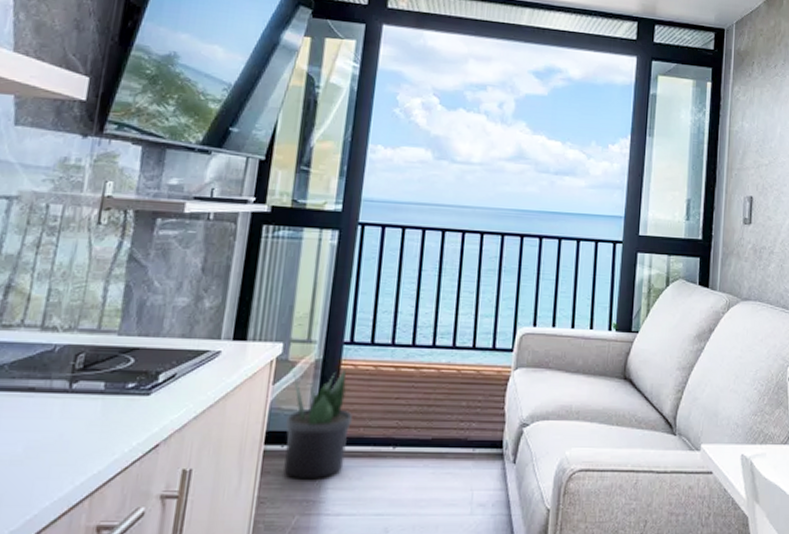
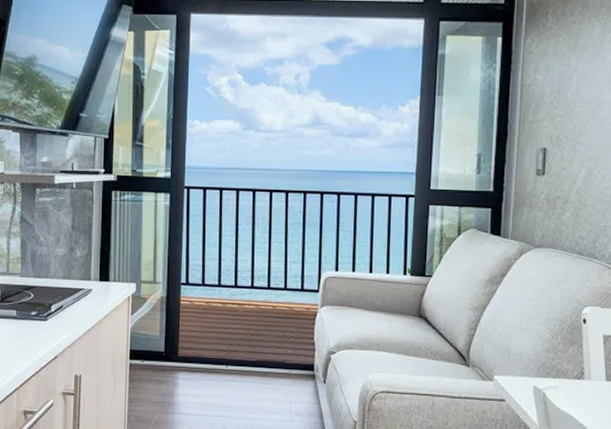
planter: present [282,369,352,480] -> none [144,304,192,387]

